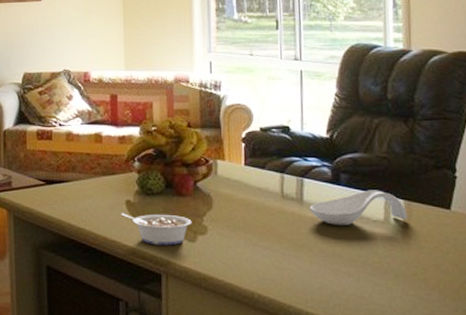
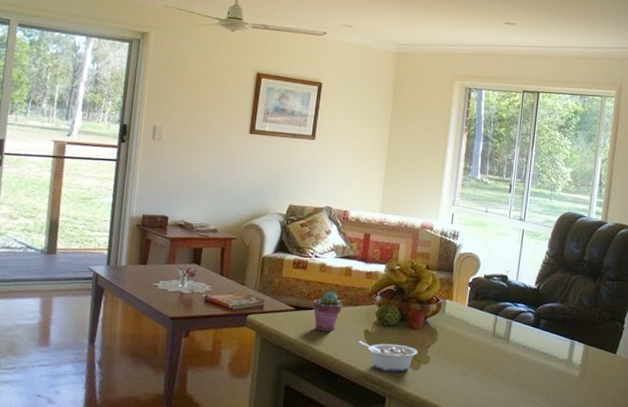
potted succulent: none [64,162,98,205] -> present [312,291,343,332]
spoon rest: present [309,190,407,225] -> none [513,334,585,362]

